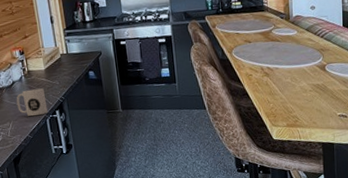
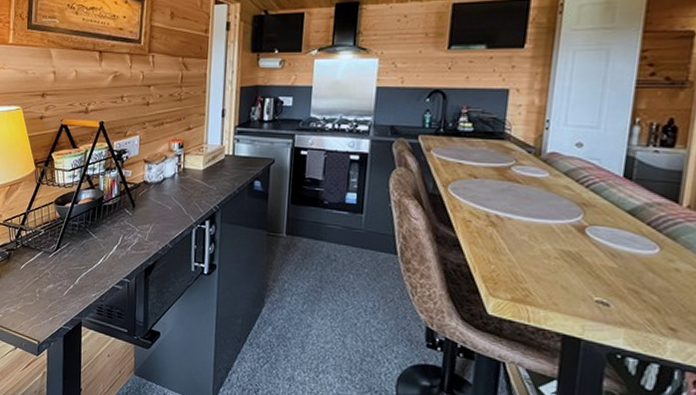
mug: present [16,88,48,117] -> none [162,190,197,223]

